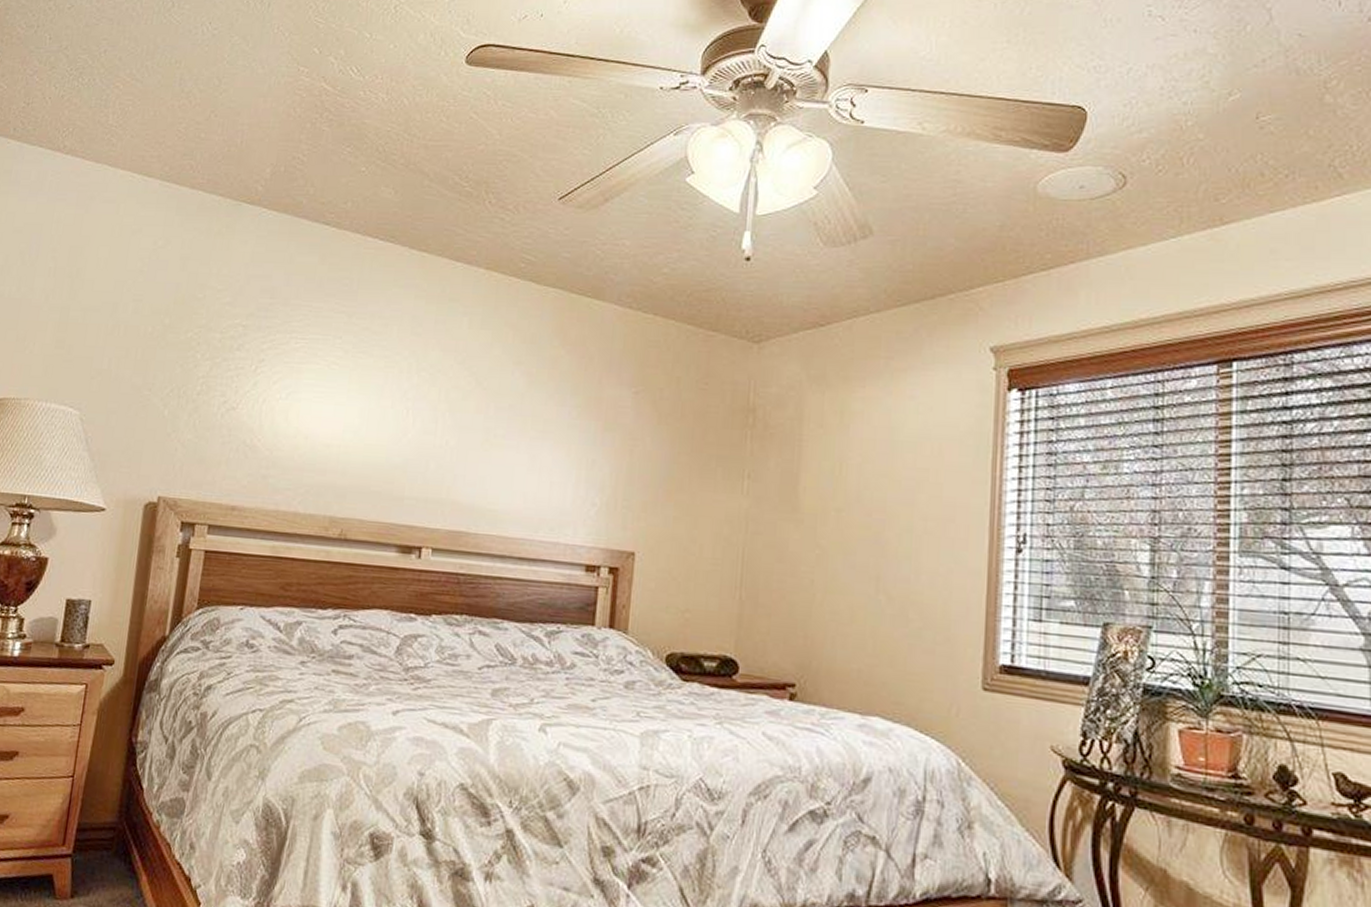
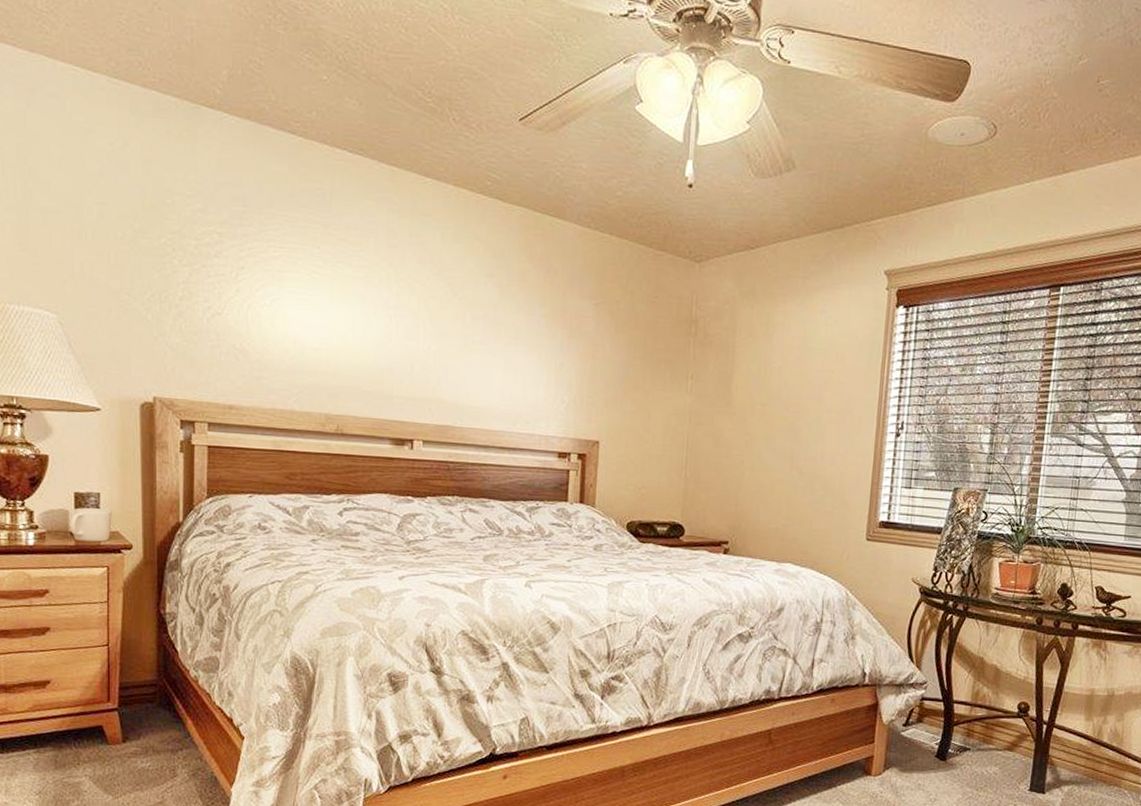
mug: none [56,616,100,656] -> present [70,507,112,543]

